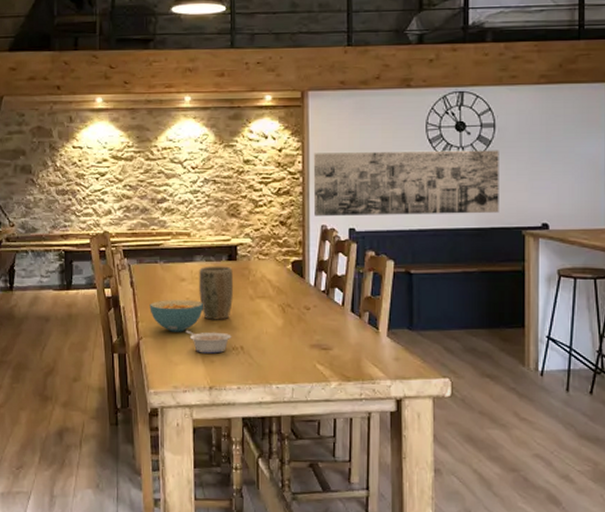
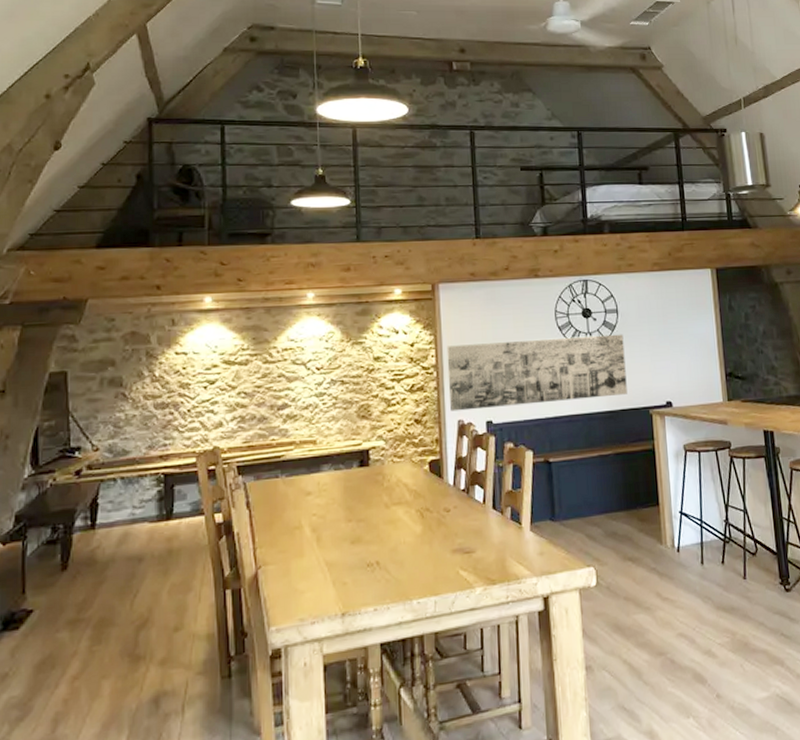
cereal bowl: present [150,300,203,332] -> none [269,515,333,555]
legume: present [185,330,232,354] -> none [312,549,366,576]
plant pot: present [198,266,233,320] -> none [326,473,366,536]

